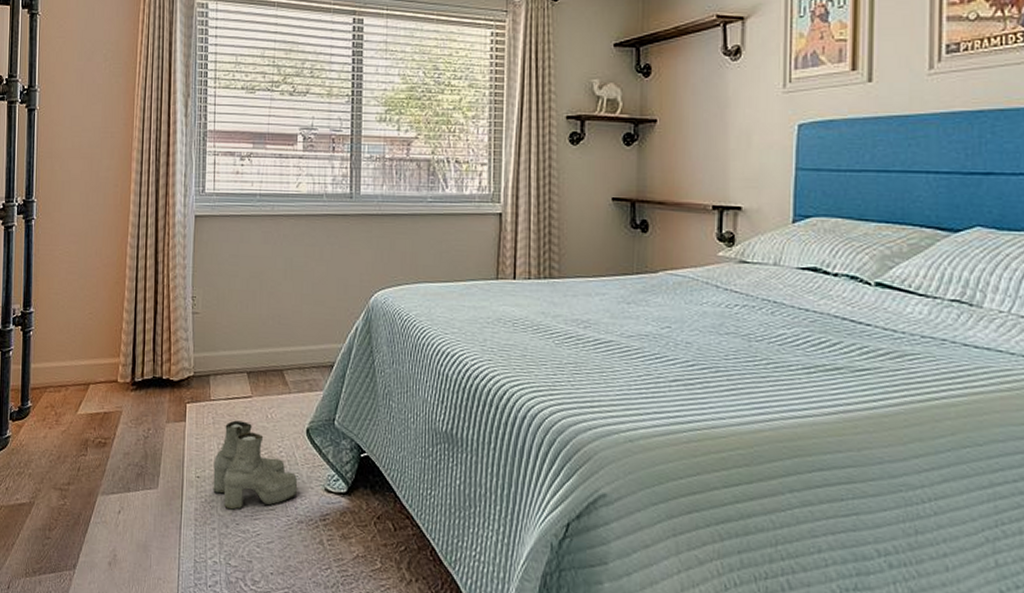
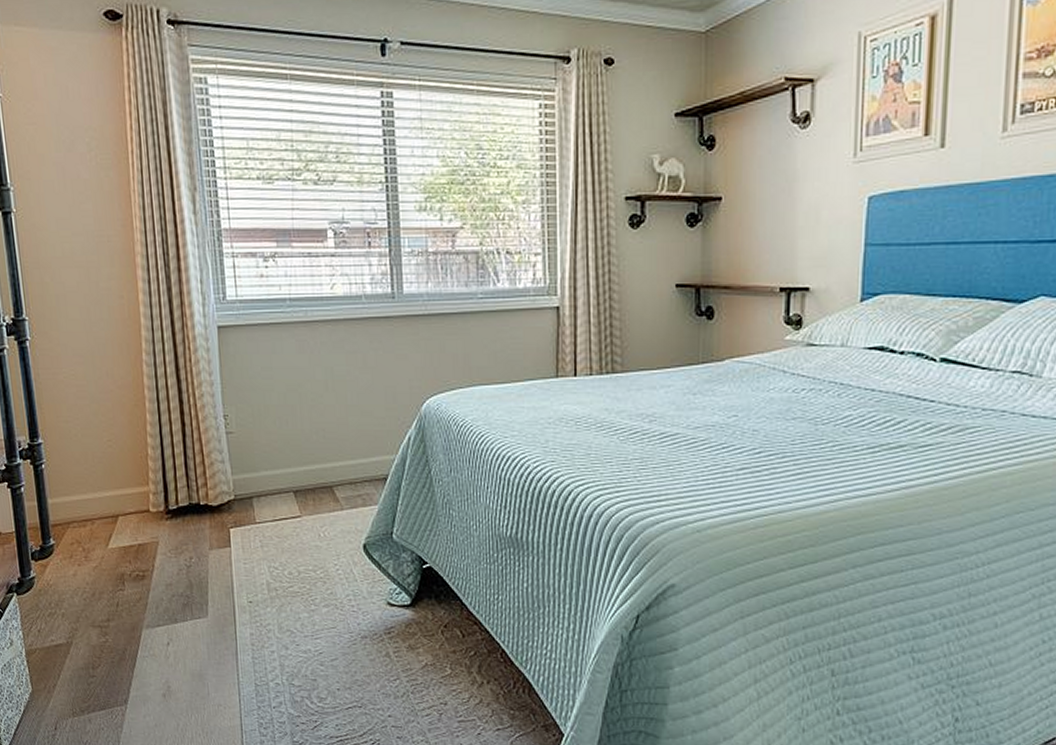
boots: present [213,420,298,510] -> none [266,542,359,632]

